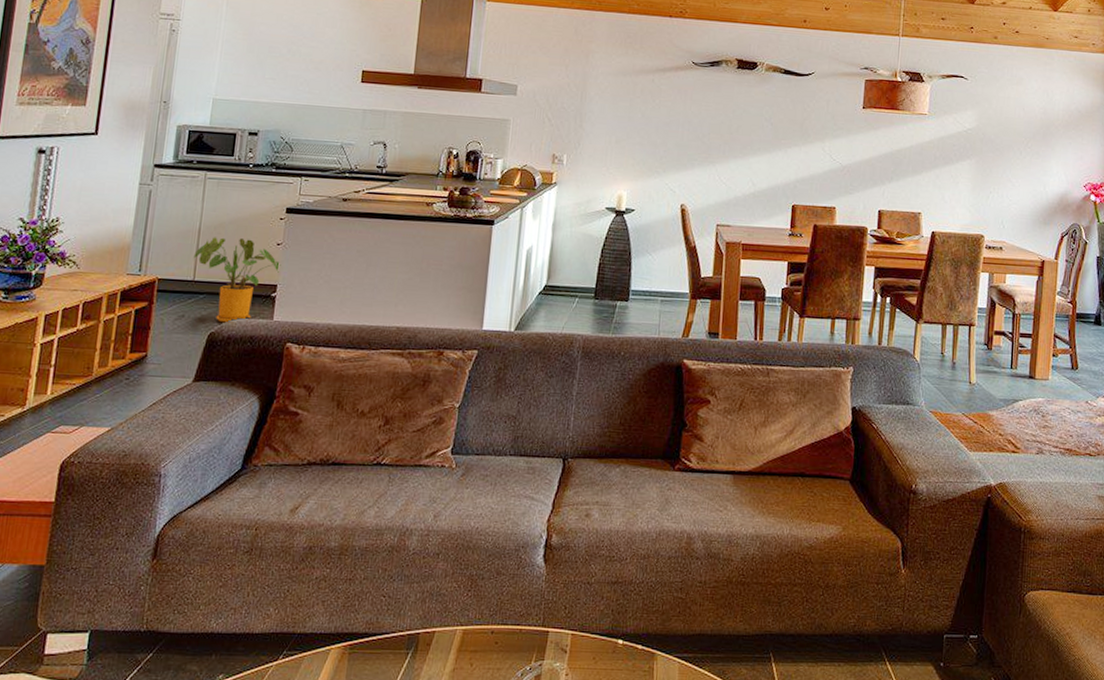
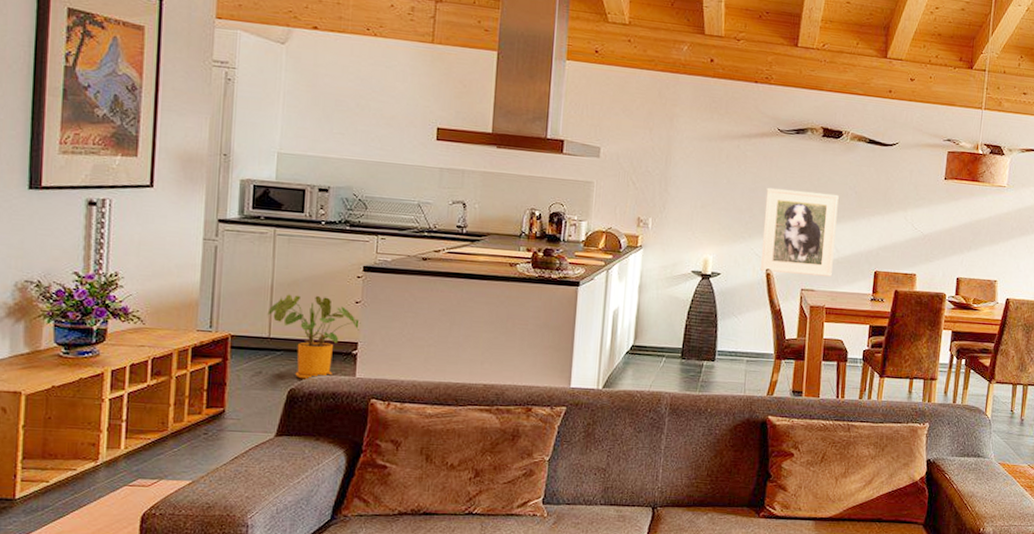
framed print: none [674,121,754,211] -> present [760,187,839,277]

